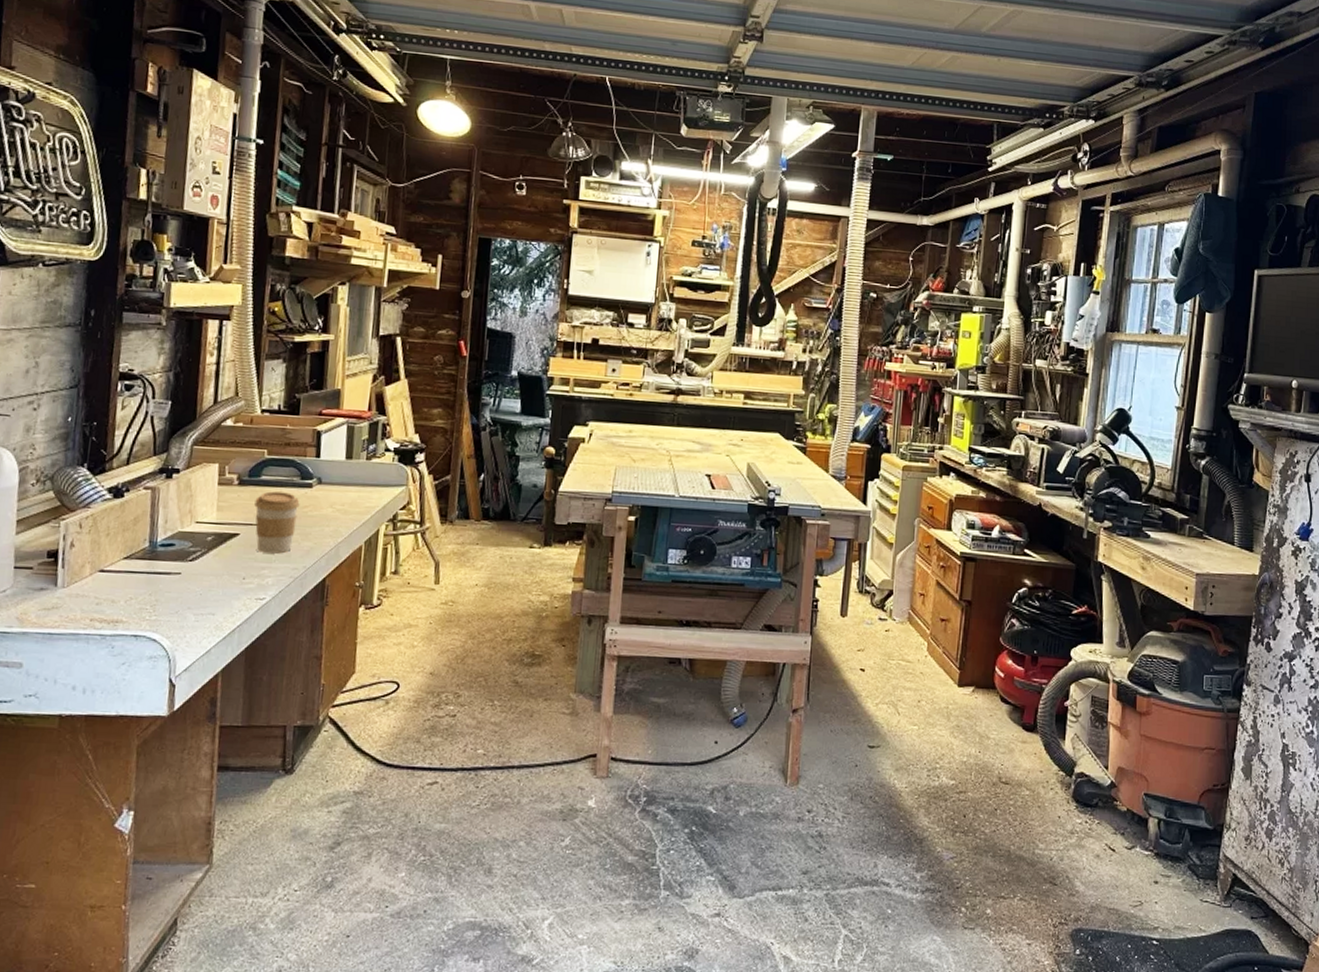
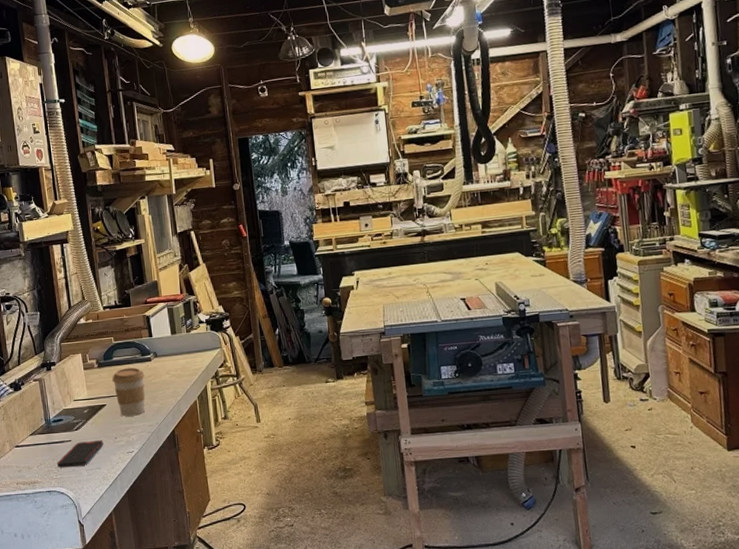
smartphone: none [154,576,226,609] -> present [57,440,104,468]

